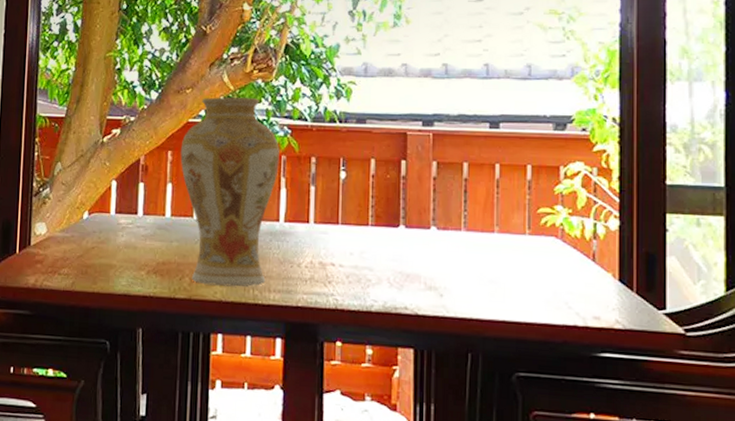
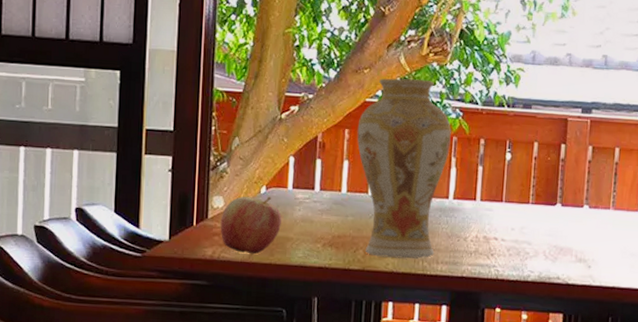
apple: none [42,222,104,283] -> present [220,196,282,255]

